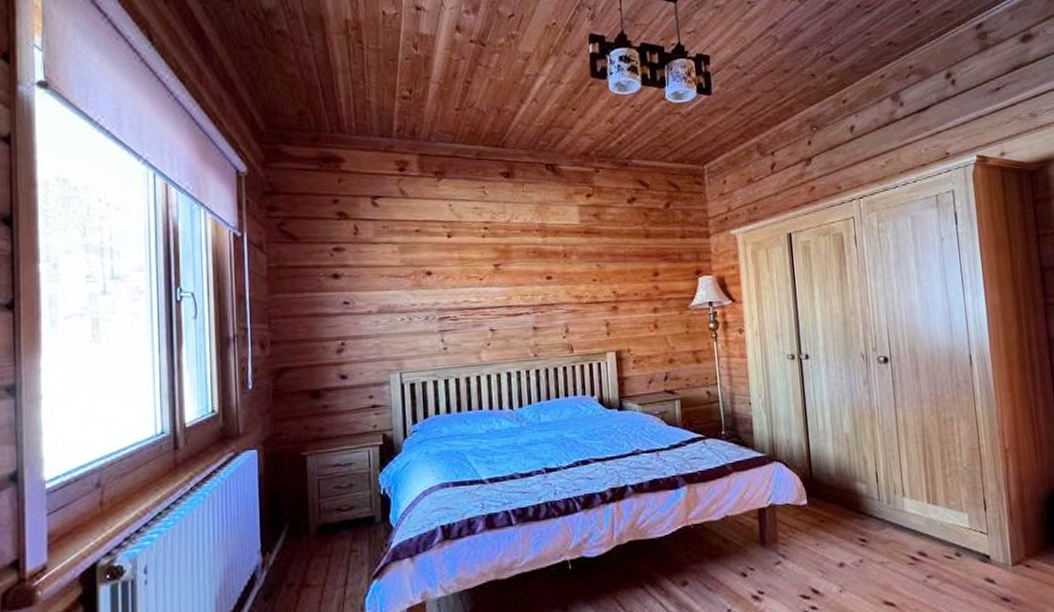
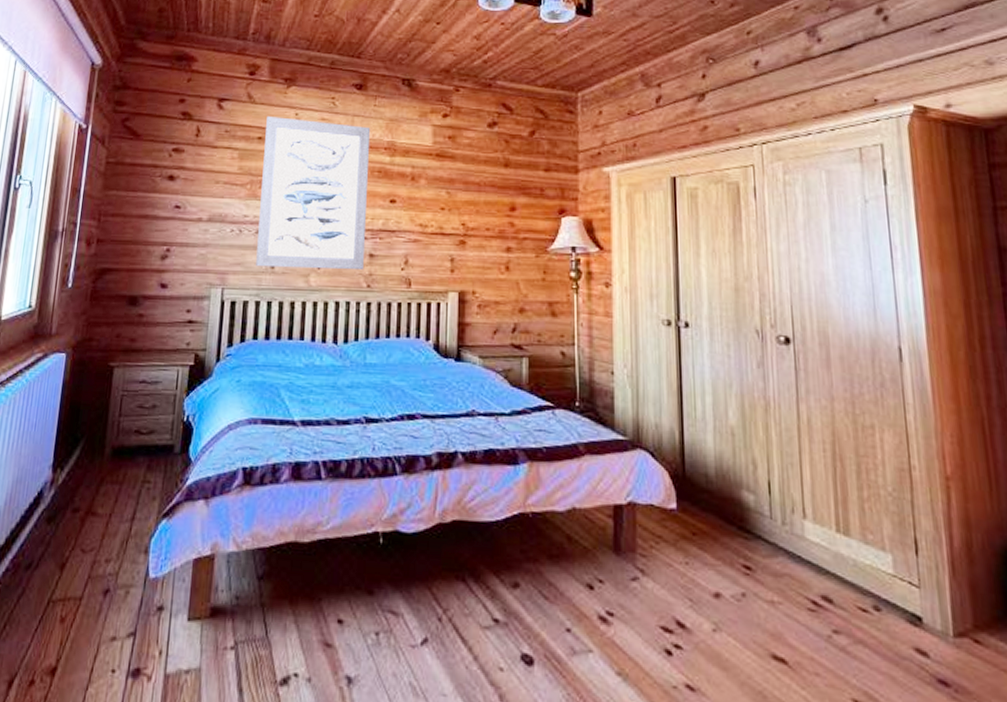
wall art: none [422,209,529,350] -> present [256,115,371,271]

